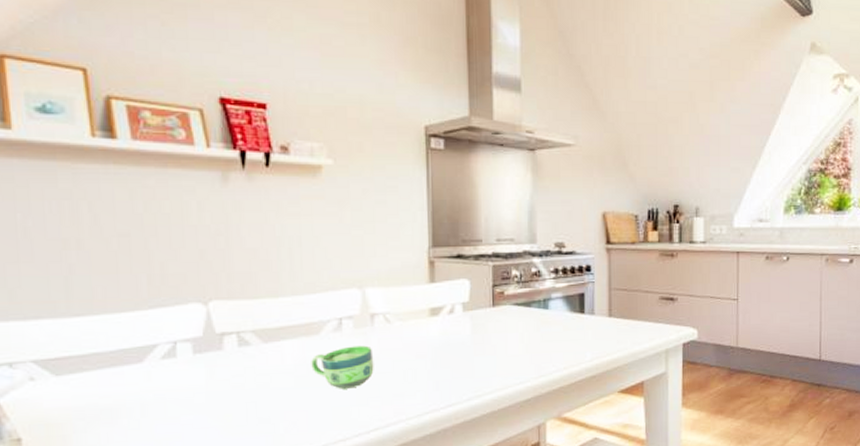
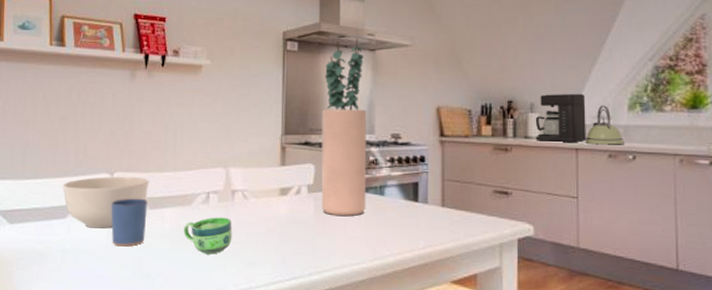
bowl: none [133,305,260,372] -> present [63,176,149,229]
mug: none [208,331,260,391] -> present [111,198,148,247]
vase: none [476,135,529,335] -> present [321,37,367,217]
coffee maker: none [700,196,747,247] -> present [535,93,586,143]
kettle: none [745,208,780,248] -> present [585,105,625,145]

